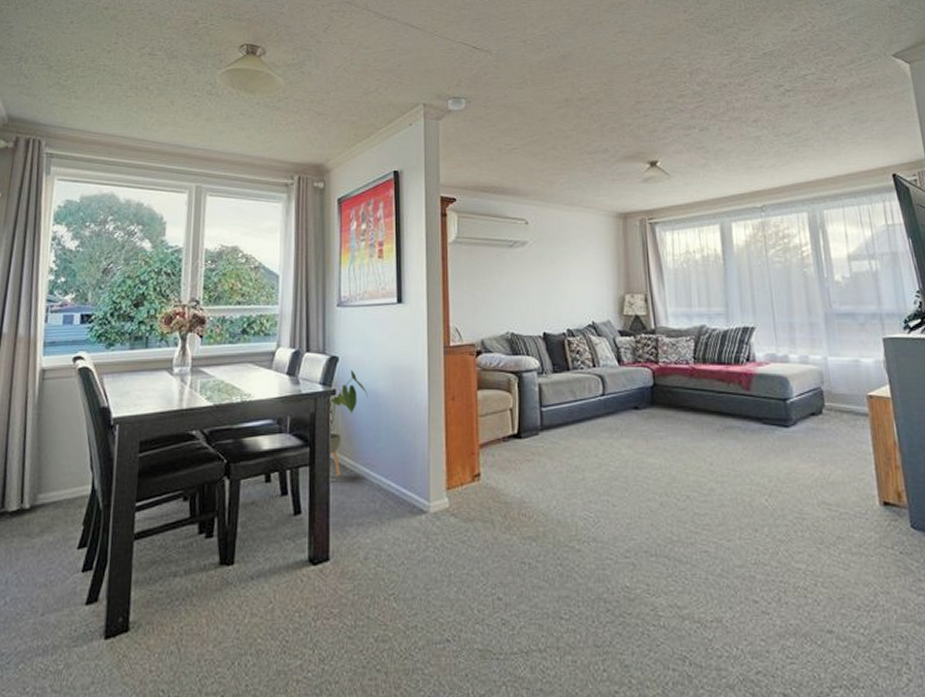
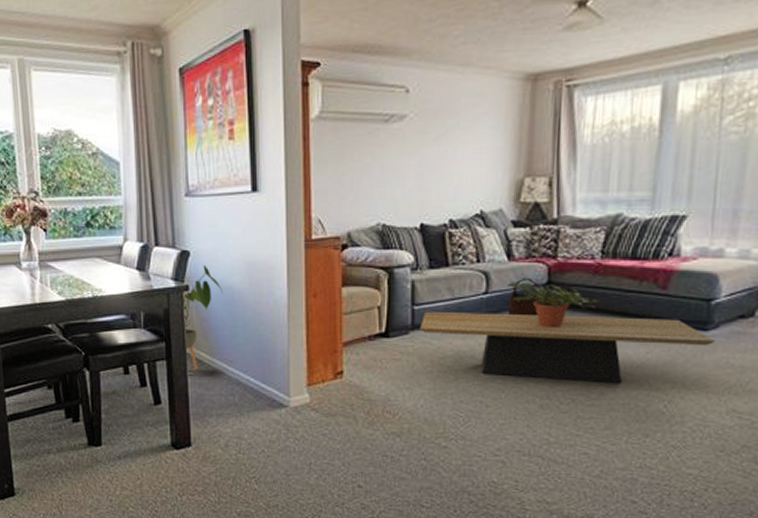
coffee table: none [548,412,796,479] -> present [420,311,715,384]
potted plant: none [620,381,698,426] -> present [507,279,600,327]
wooden bucket: none [622,380,649,416] -> present [508,277,541,316]

